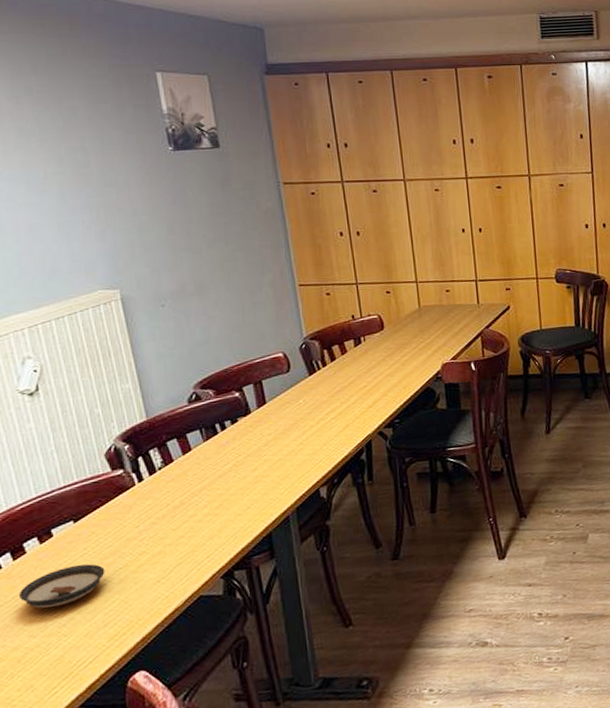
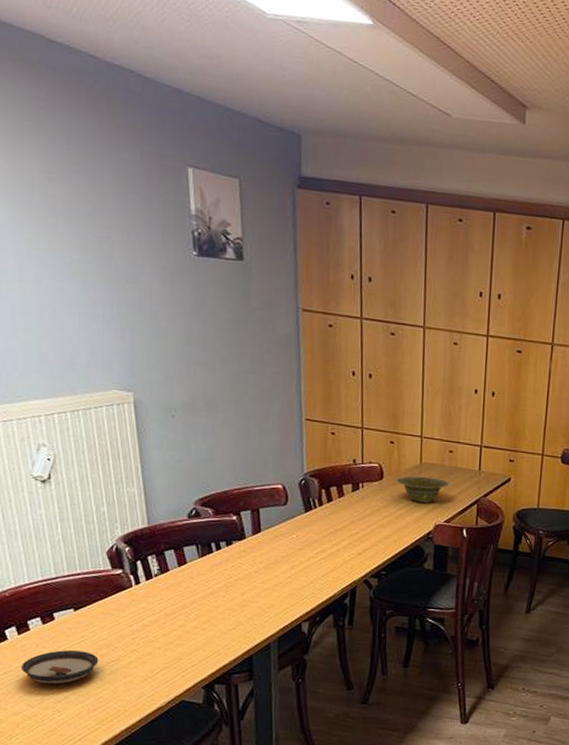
dish: none [397,318,452,346] -> present [396,476,450,503]

